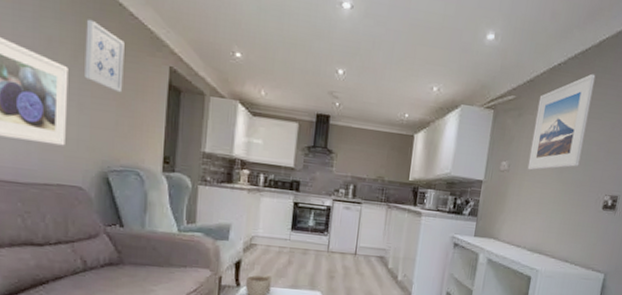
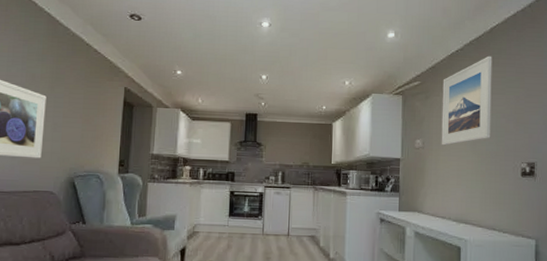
wall art: present [85,19,124,93] -> none [58,58,90,112]

